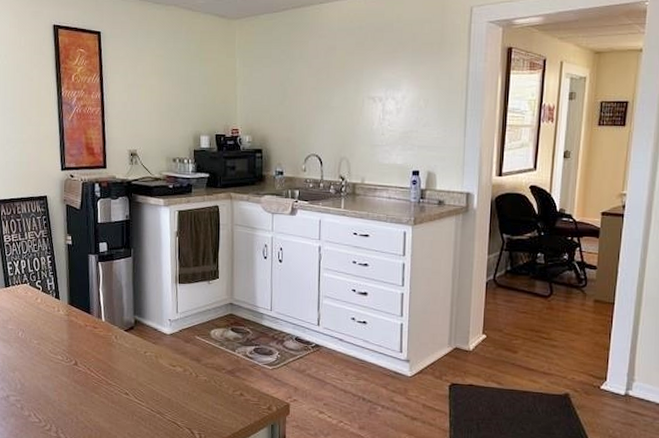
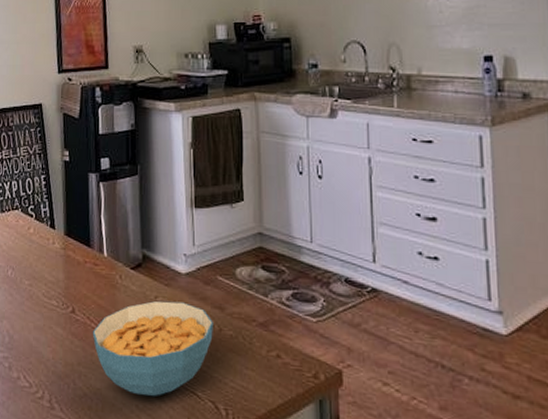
cereal bowl: none [92,355,191,427] -> present [92,300,213,397]

